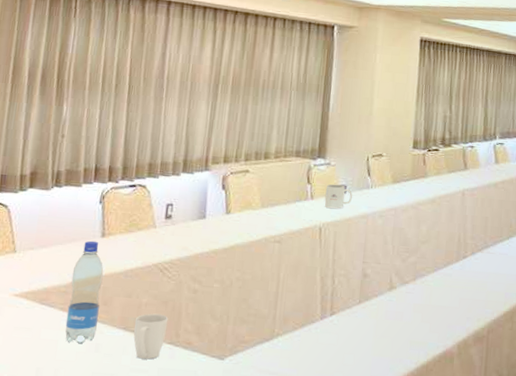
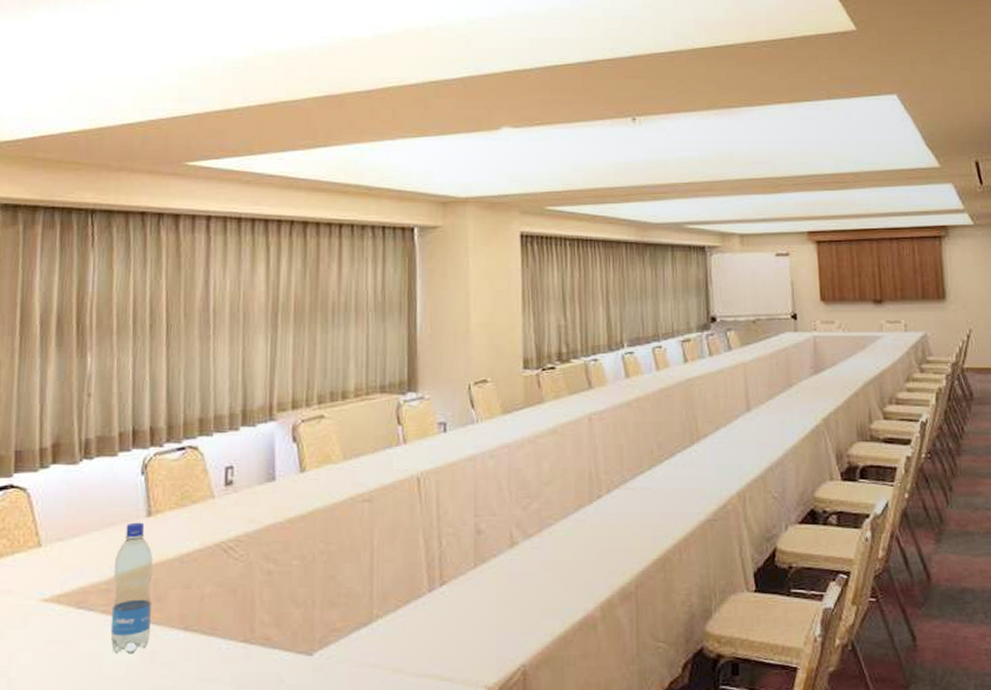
mug: present [133,313,169,360] -> none [196,605,239,665]
mug: present [324,184,353,210] -> none [420,422,455,453]

